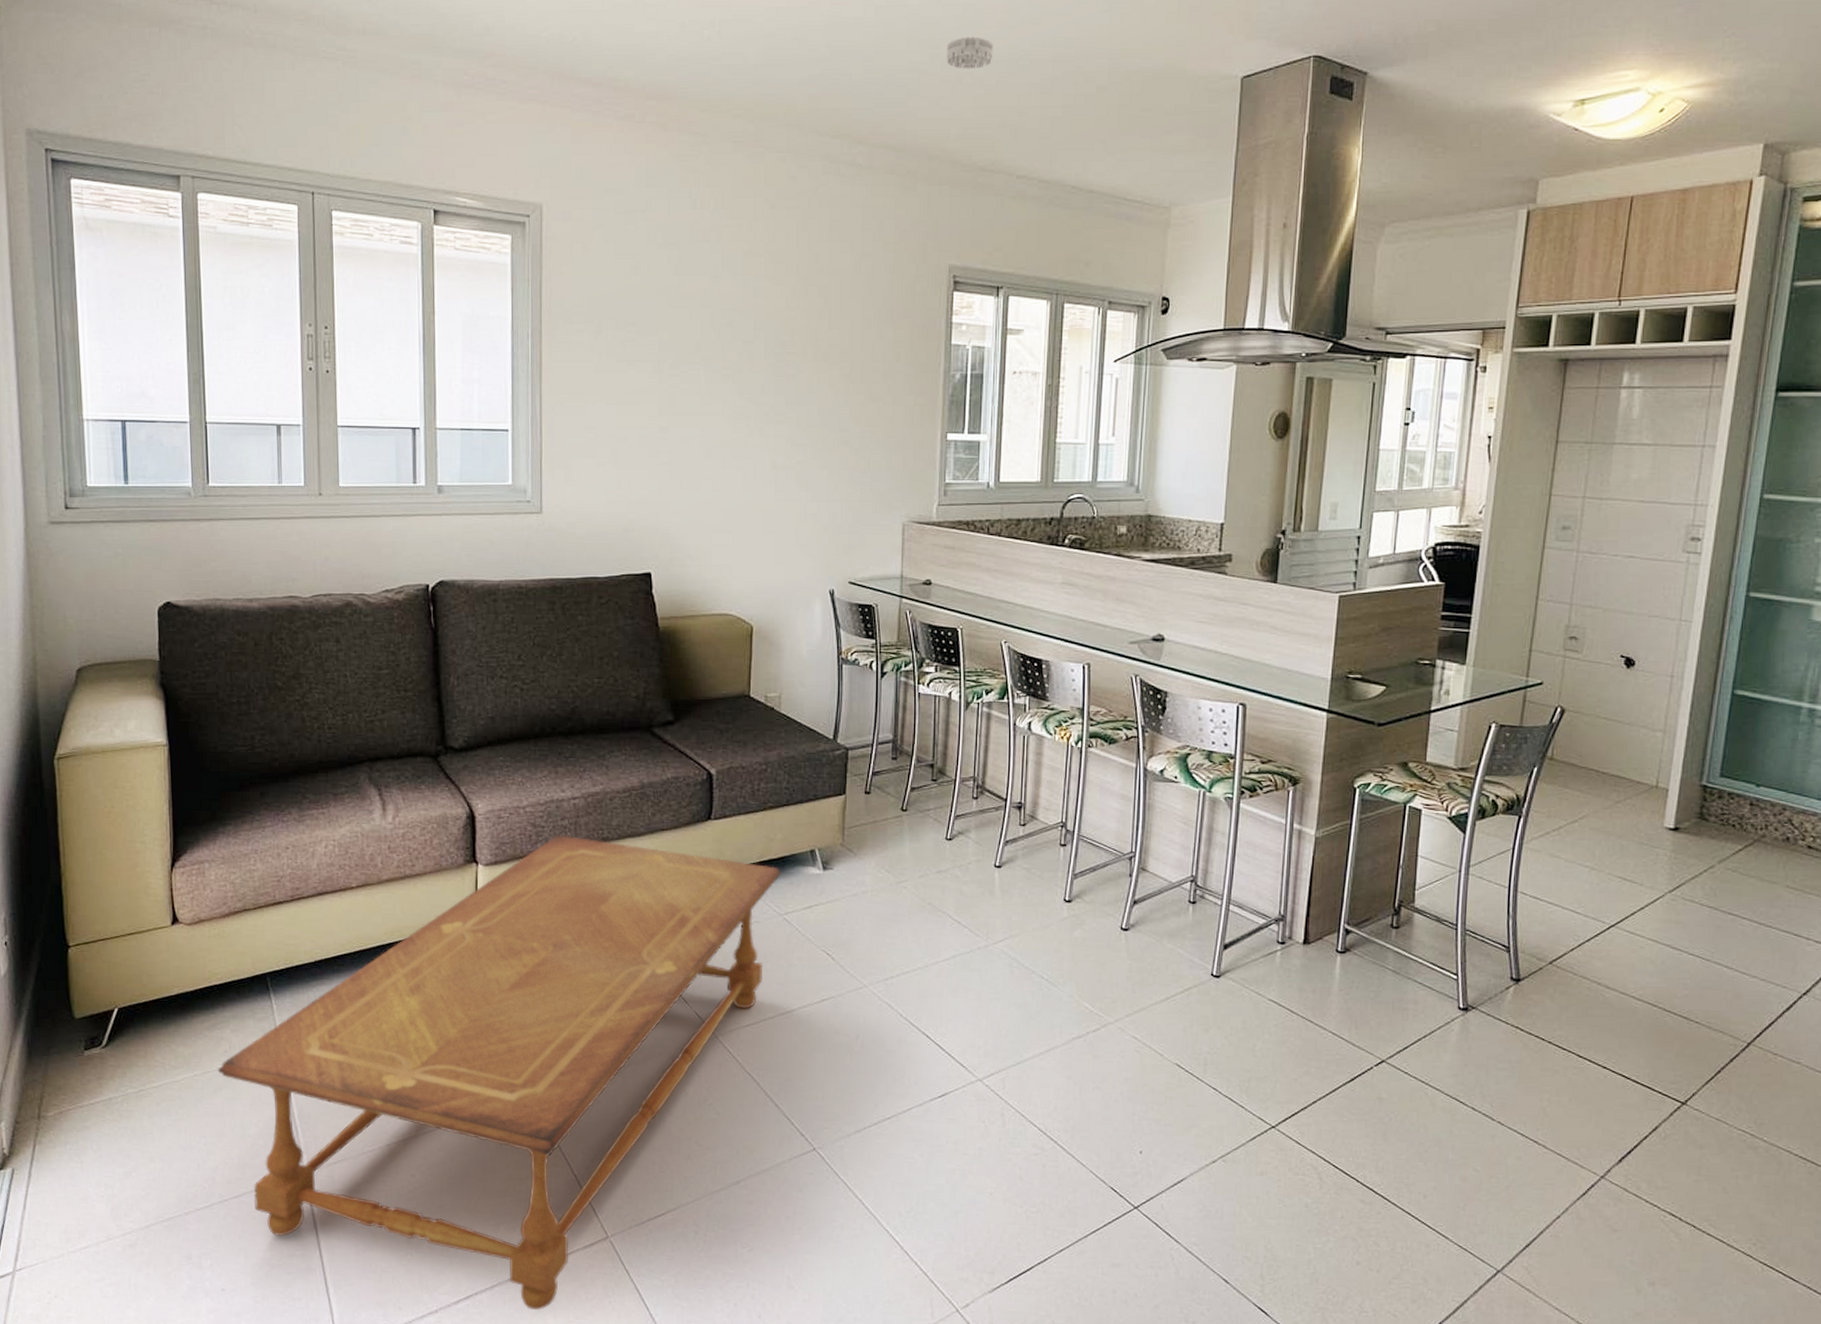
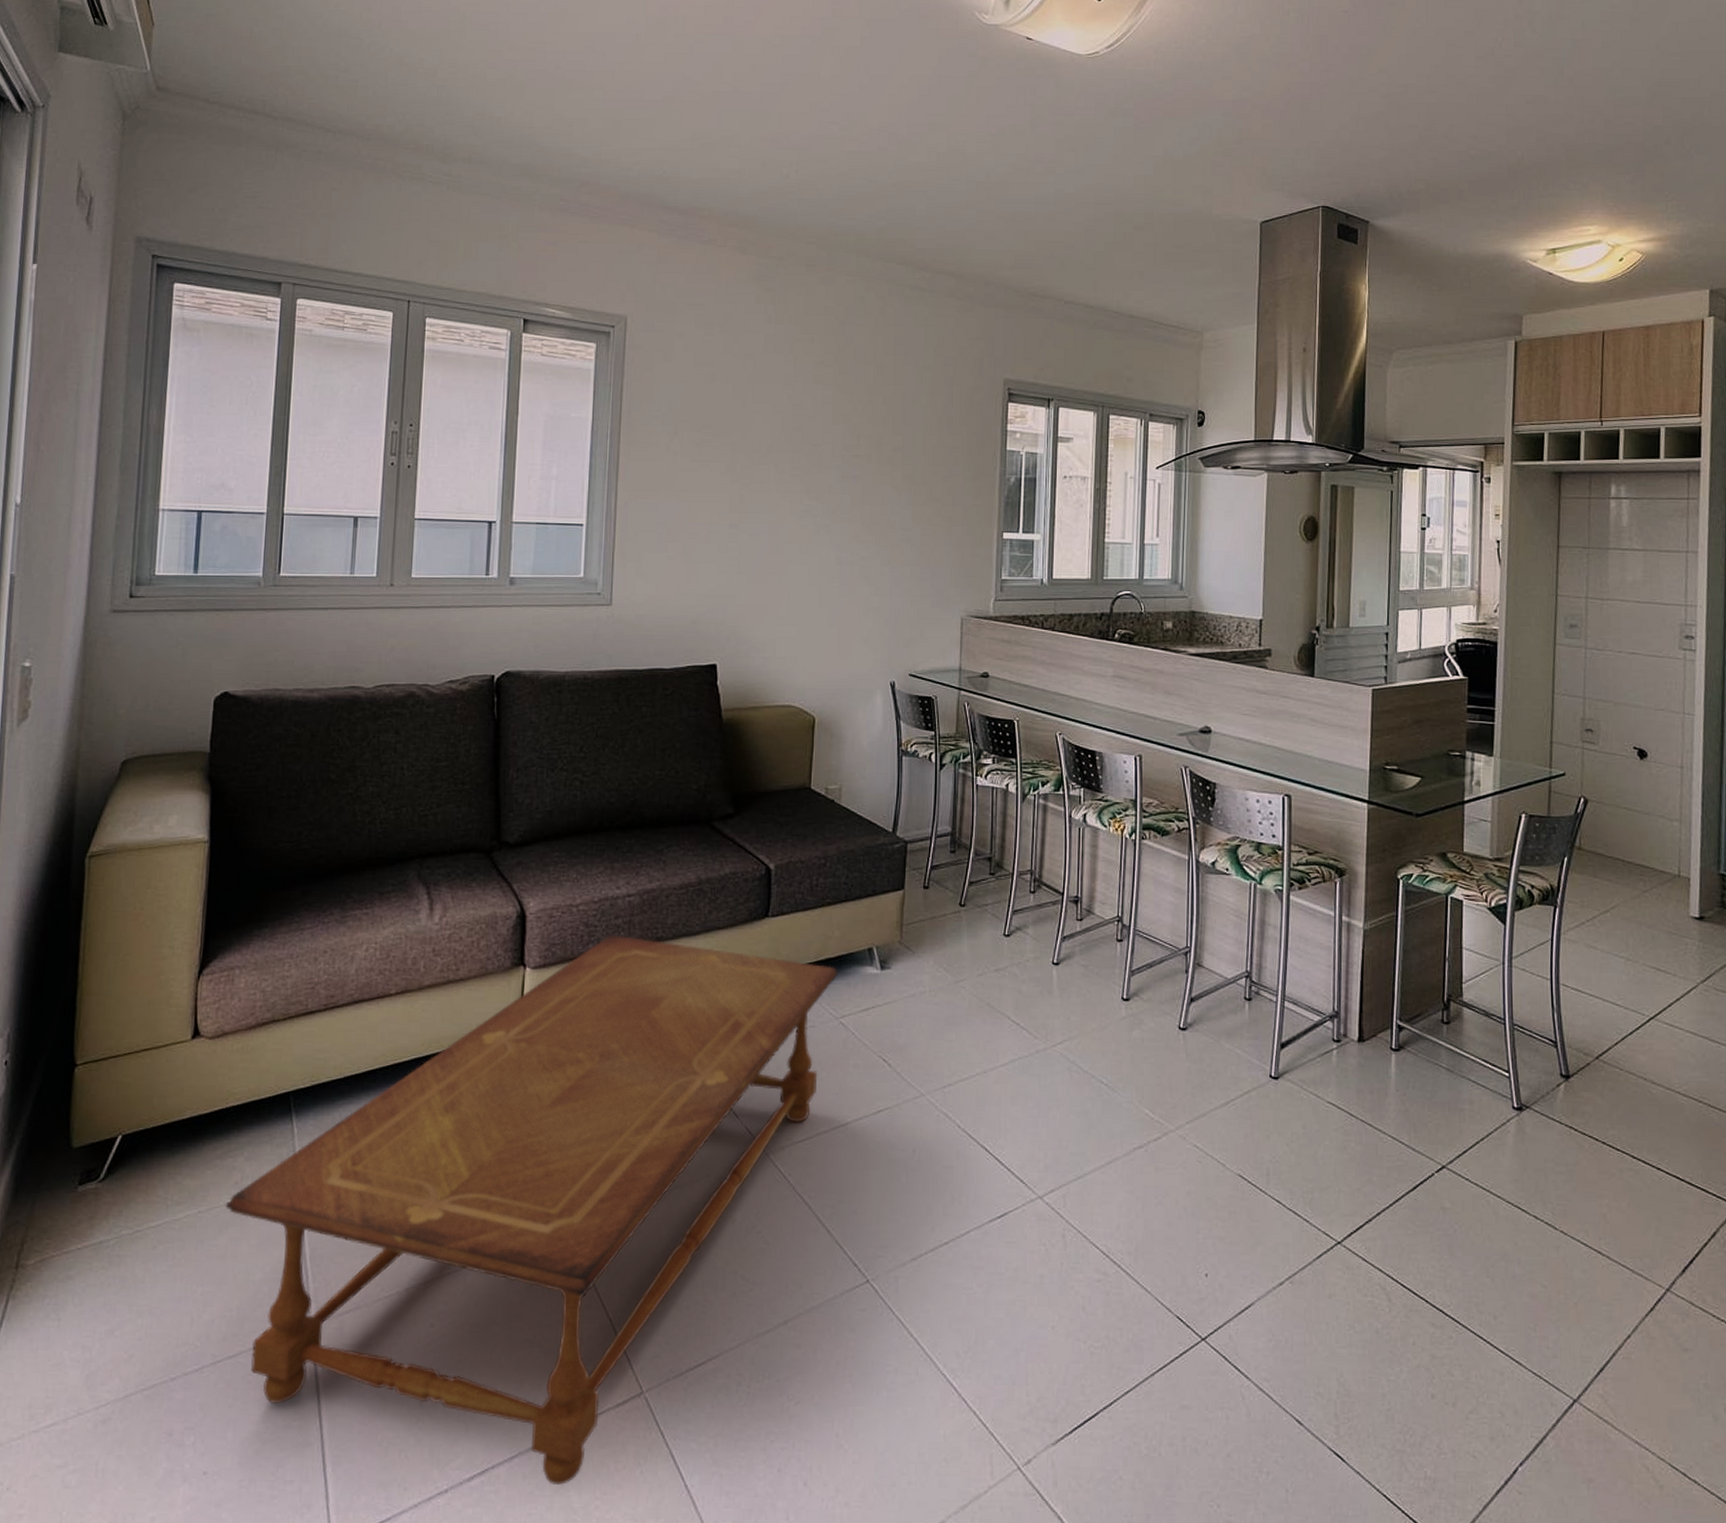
smoke detector: present [946,36,994,69] -> none [1000,181,1042,209]

